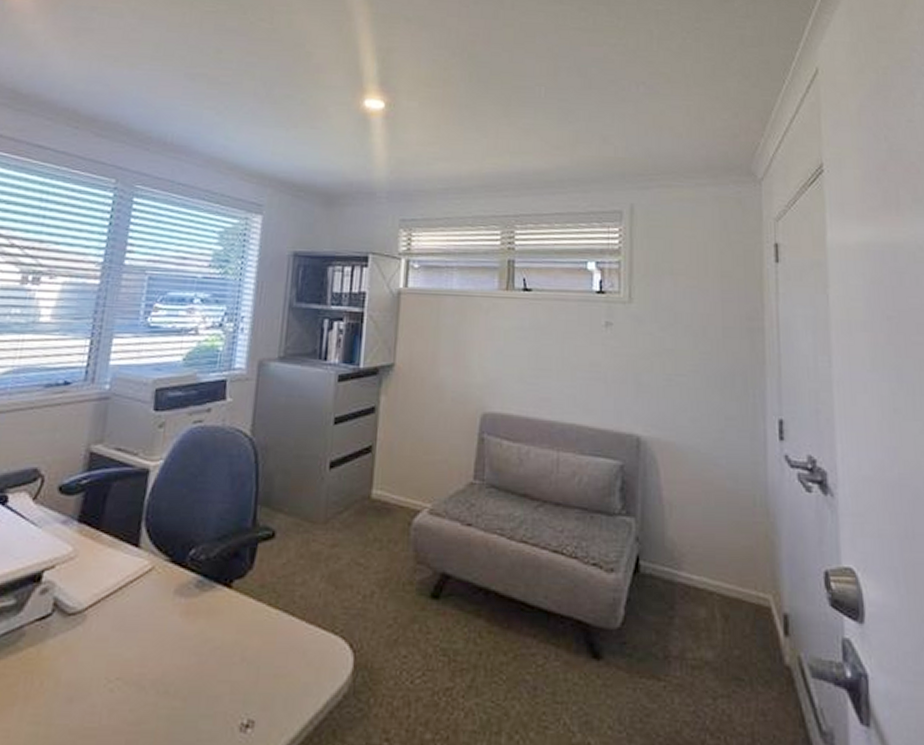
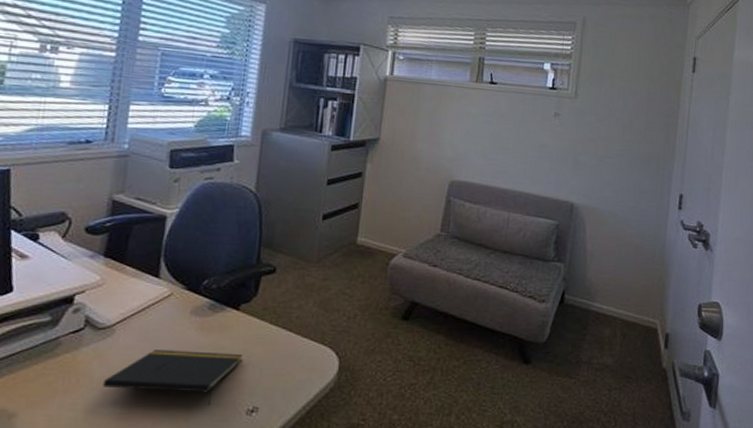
notepad: none [69,642,236,718] -> present [102,350,243,406]

